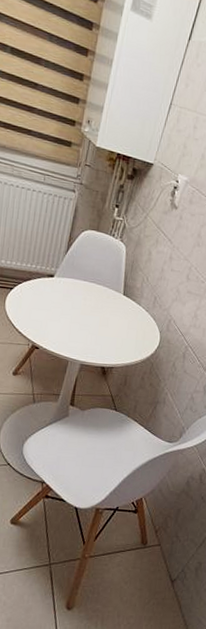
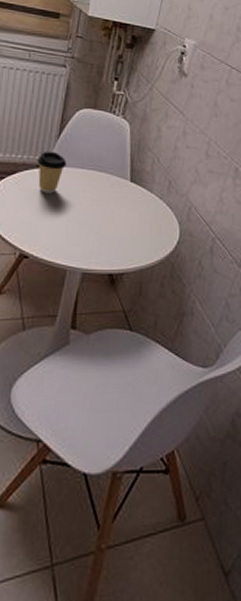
coffee cup: none [47,263,72,299] -> present [36,151,67,193]

